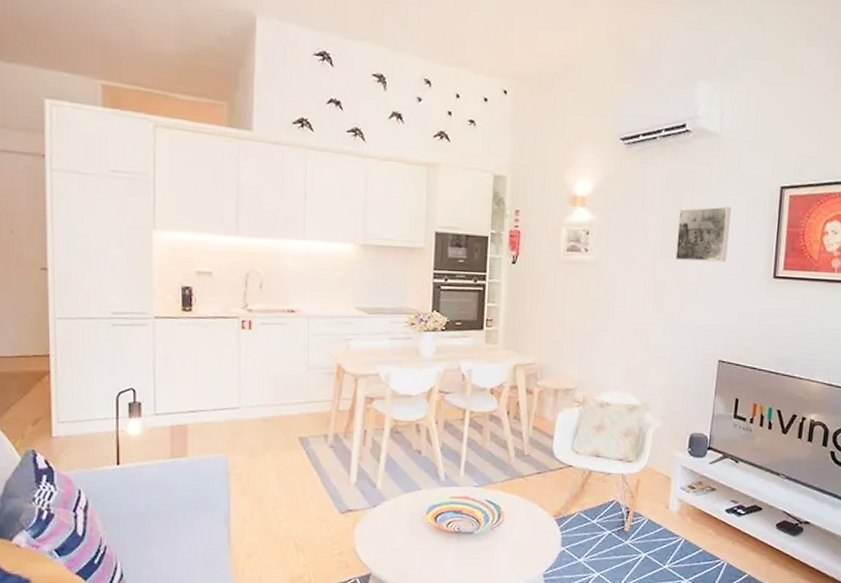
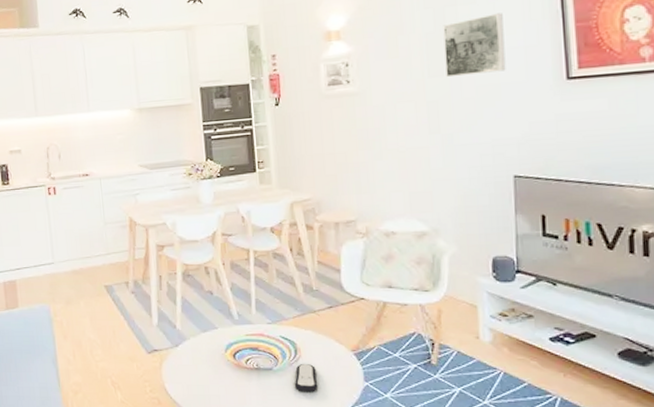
remote control: none [493,528,517,557] -> present [294,364,319,393]

